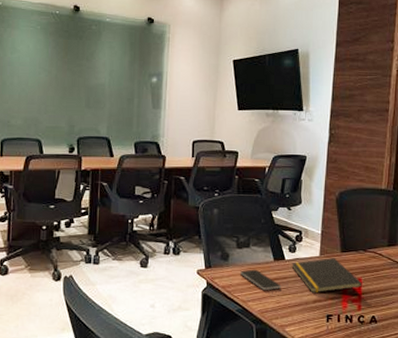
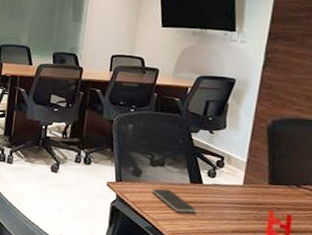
notepad: present [291,258,363,293] -> none [209,187,293,225]

